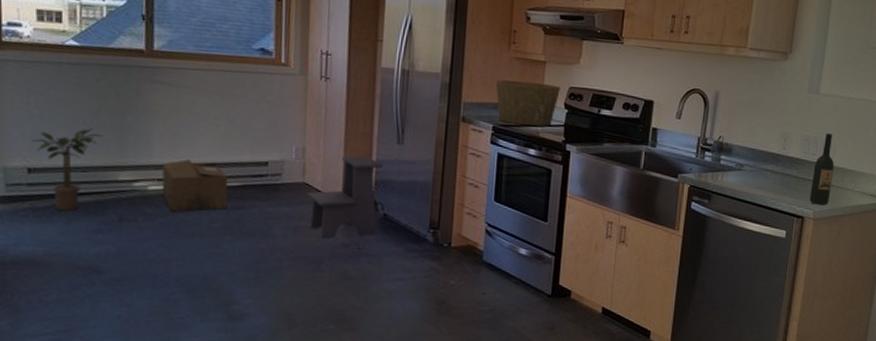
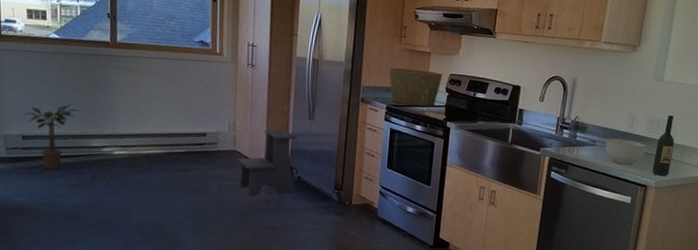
cardboard box: present [161,159,228,212] -> none [124,130,176,172]
bowl: none [754,161,803,193] -> present [605,138,648,166]

